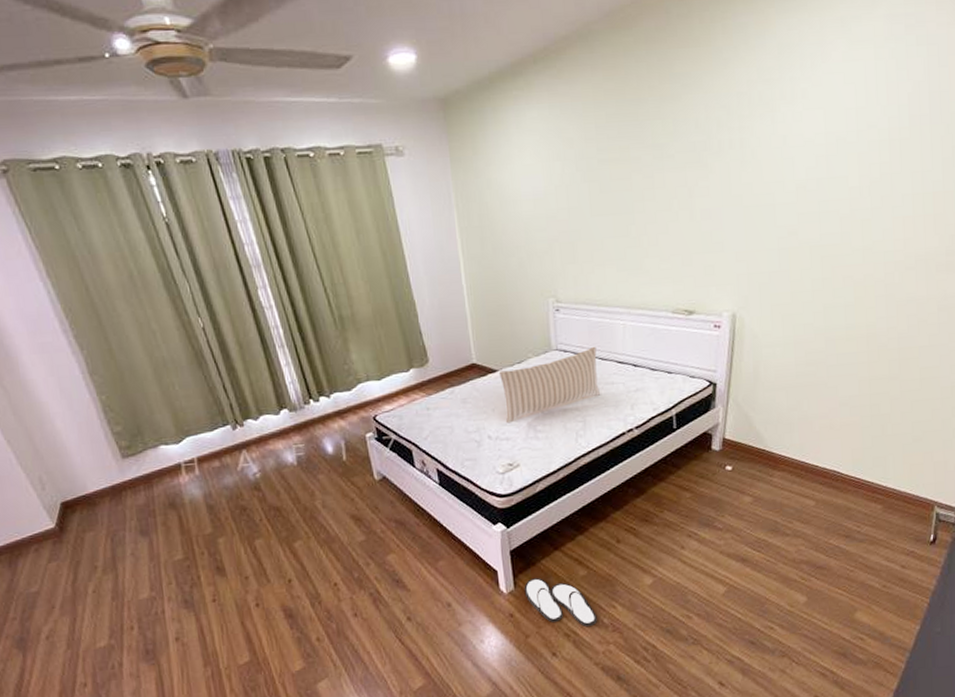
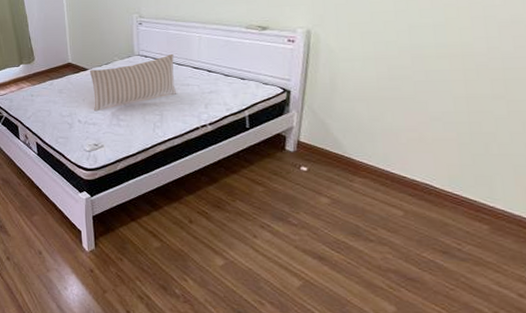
slippers: present [524,578,597,626] -> none [103,242,169,293]

